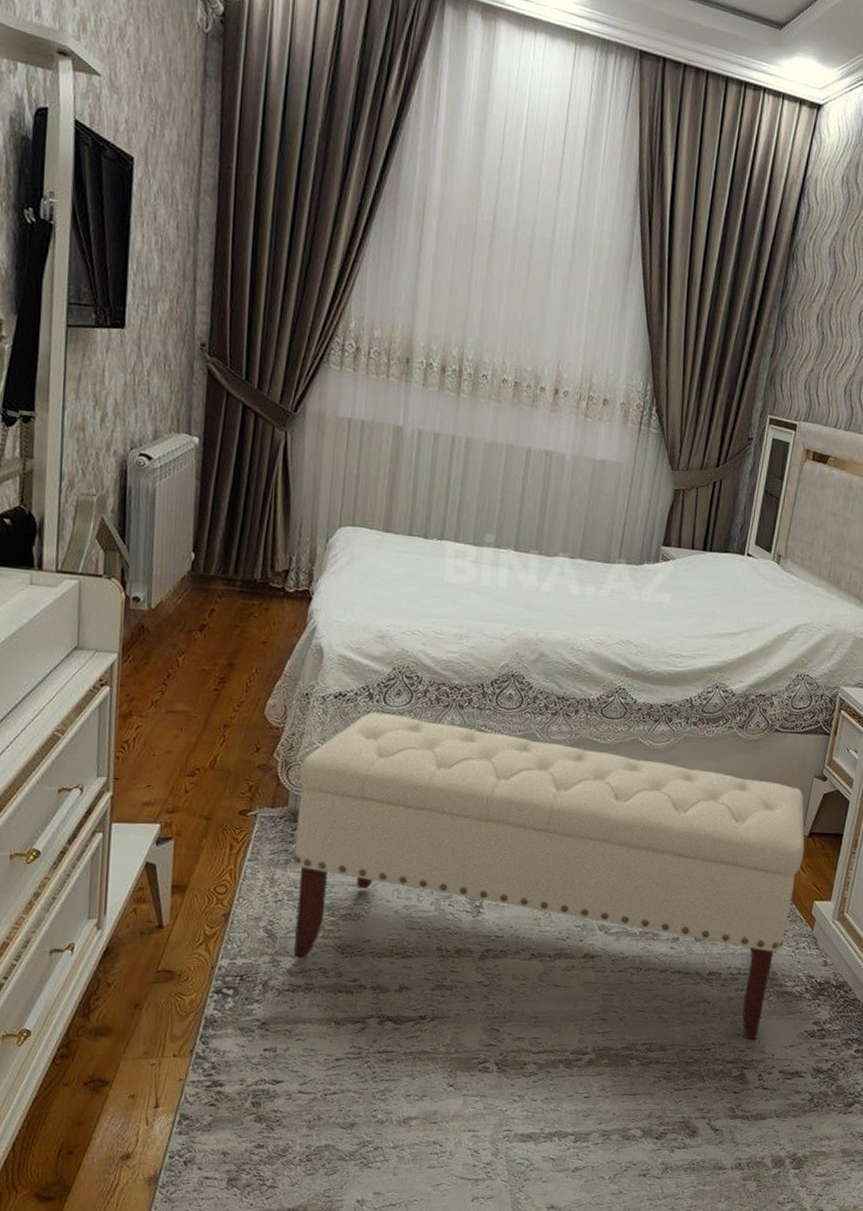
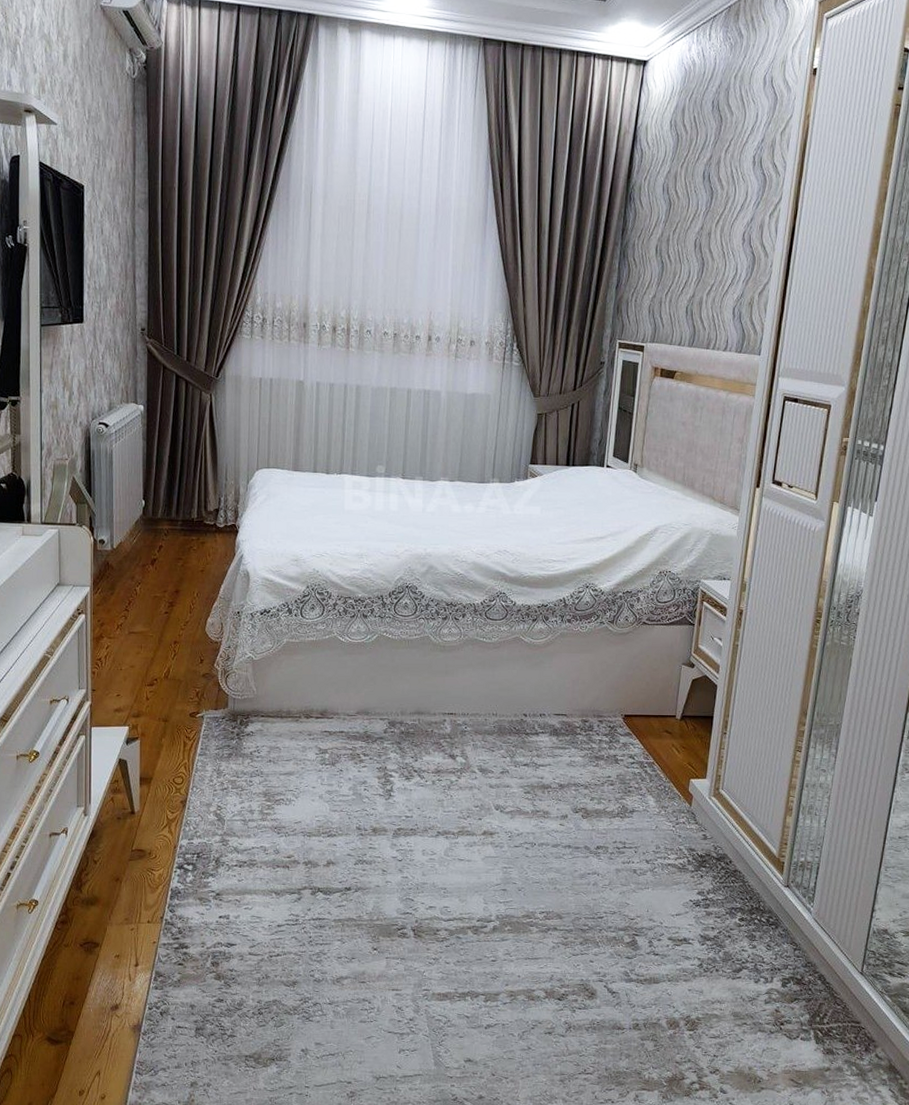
bench: present [292,712,805,1040] -> none [234,625,678,908]

